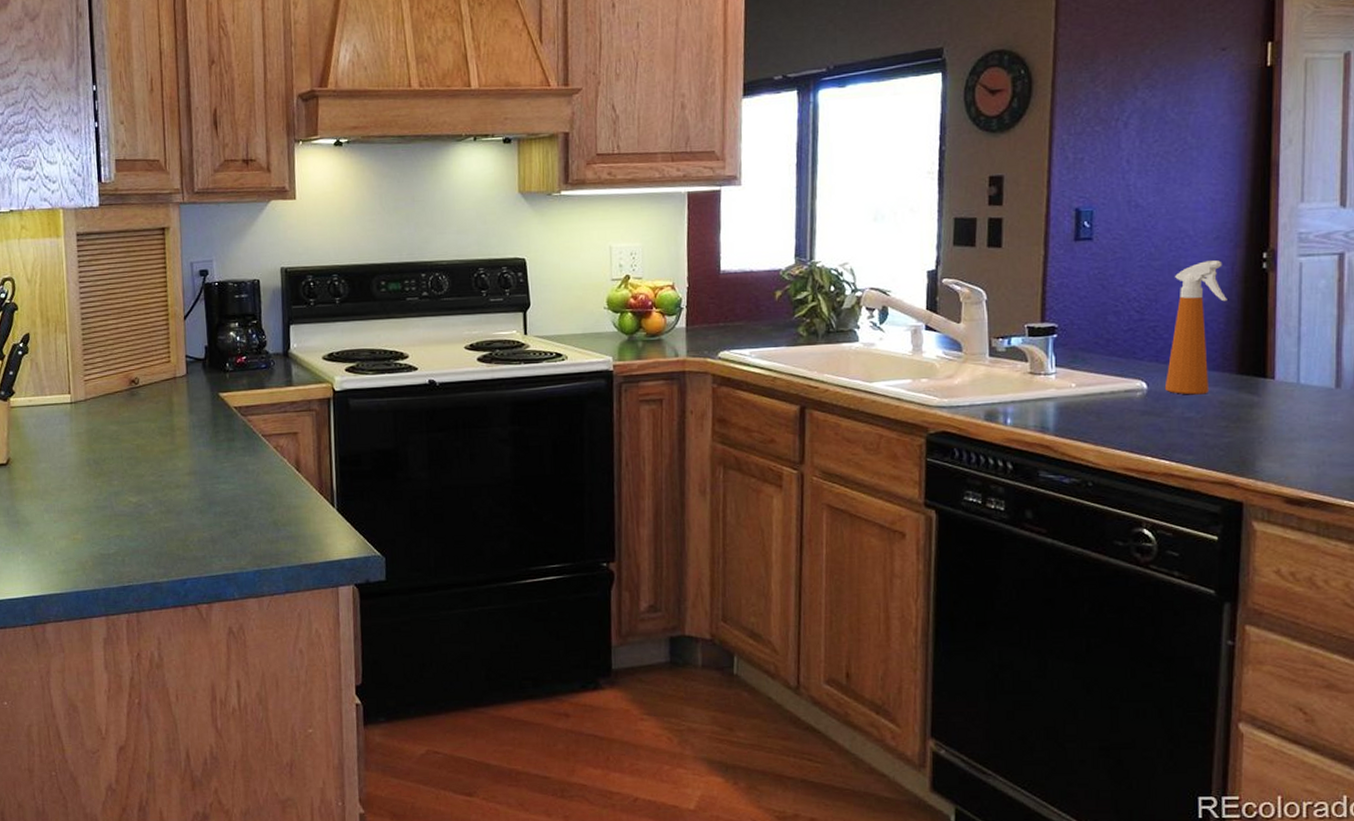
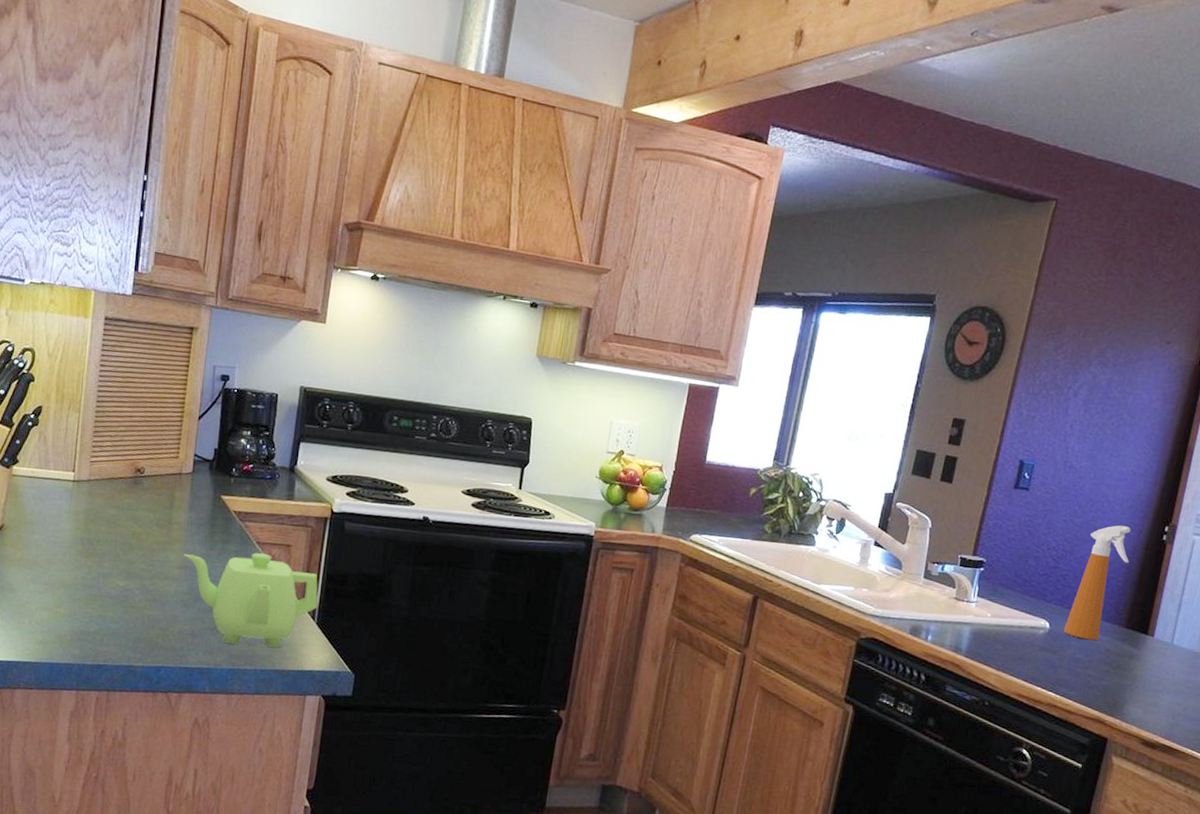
teapot: none [191,446,335,544] -> present [183,553,318,648]

